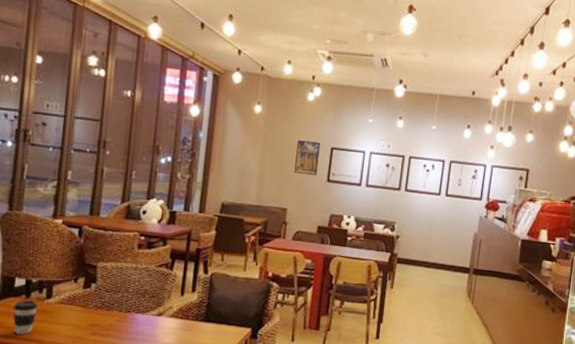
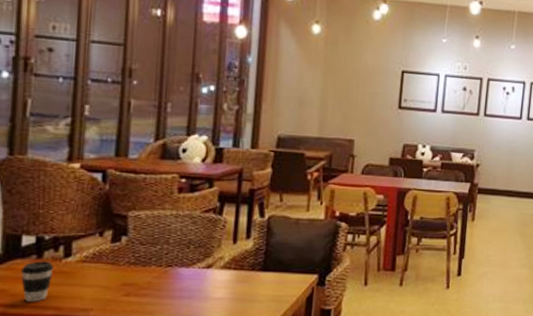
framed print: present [294,140,321,176] -> none [361,63,390,103]

